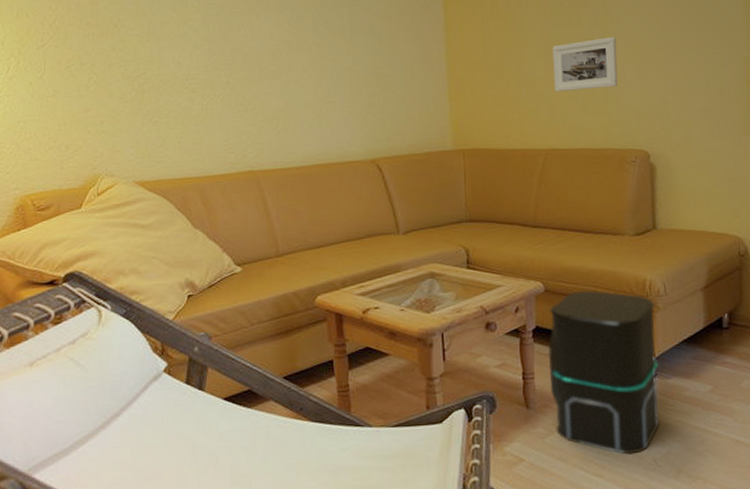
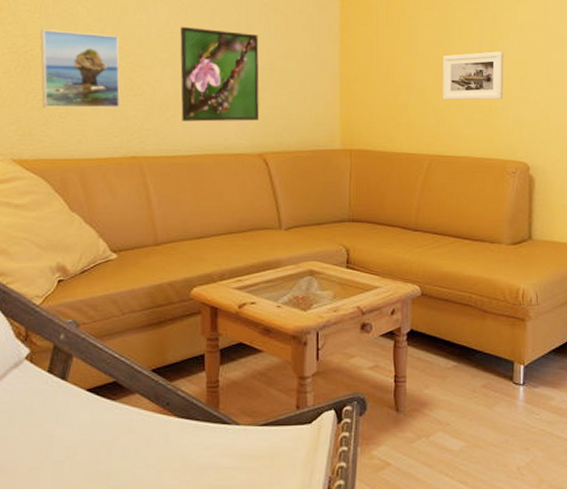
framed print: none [151,52,233,130] -> present [40,29,121,108]
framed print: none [285,38,369,133] -> present [180,27,259,122]
speaker: present [547,290,660,455] -> none [420,295,527,462]

